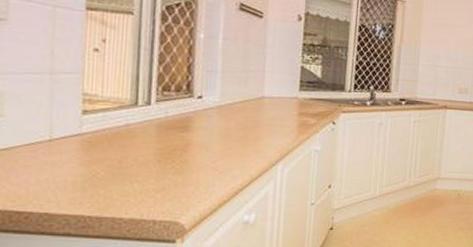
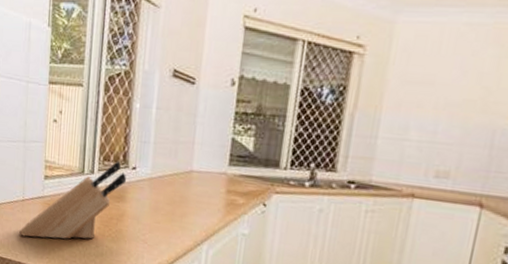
knife block: none [45,91,191,182] -> present [19,161,126,240]

